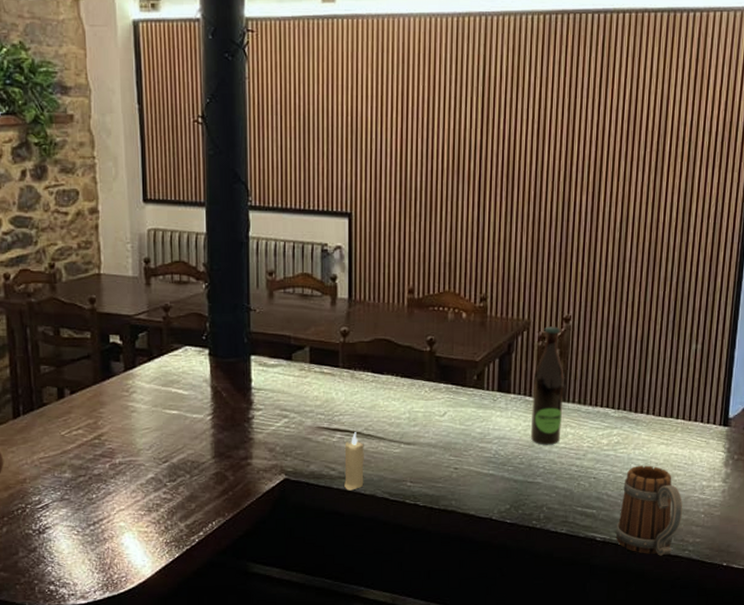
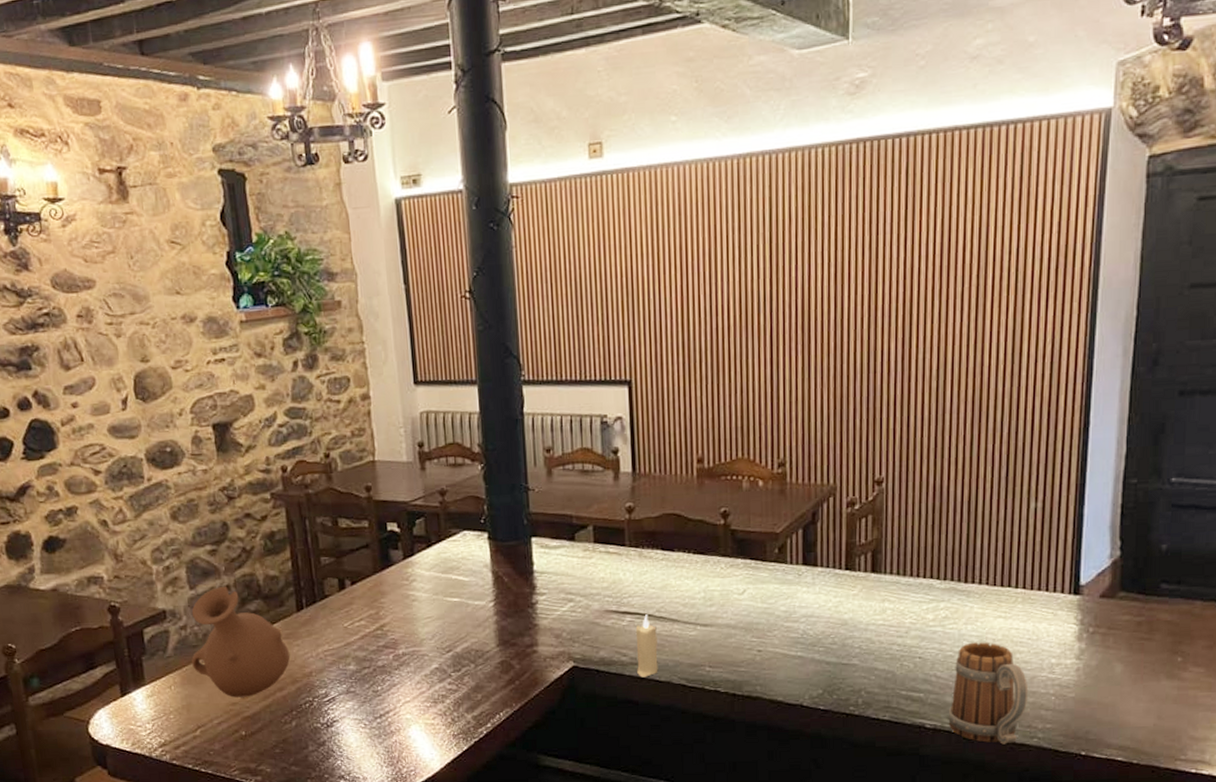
bottle: present [530,326,565,445] -> none [842,490,880,622]

